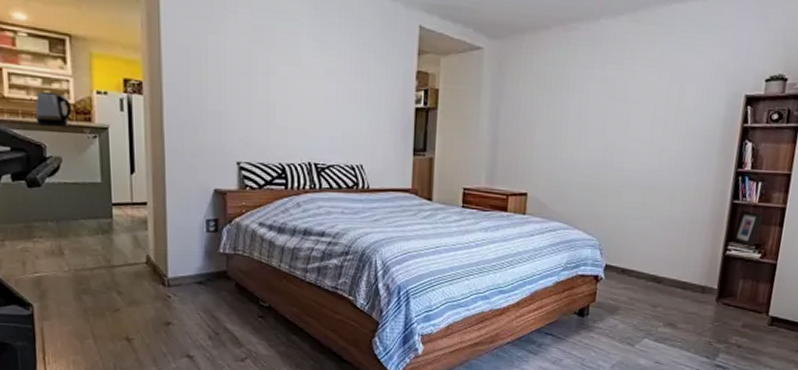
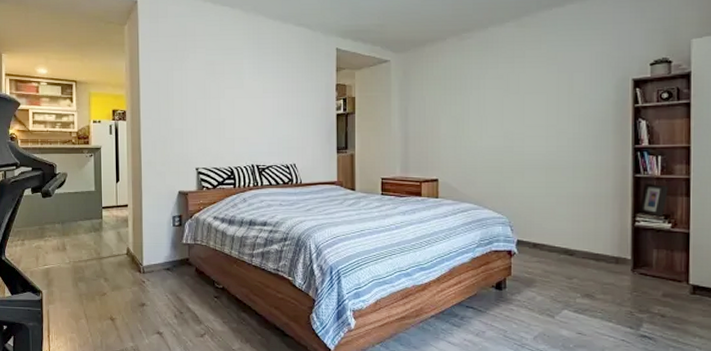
kettle: present [35,91,72,128] -> none [50,124,76,150]

